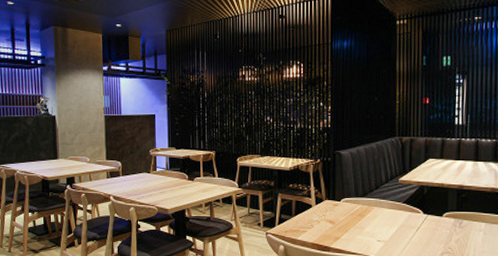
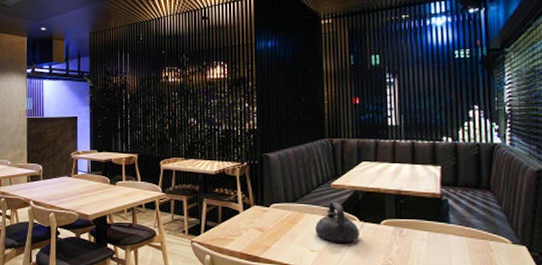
teapot: none [382,195,423,234] -> present [315,201,359,244]

